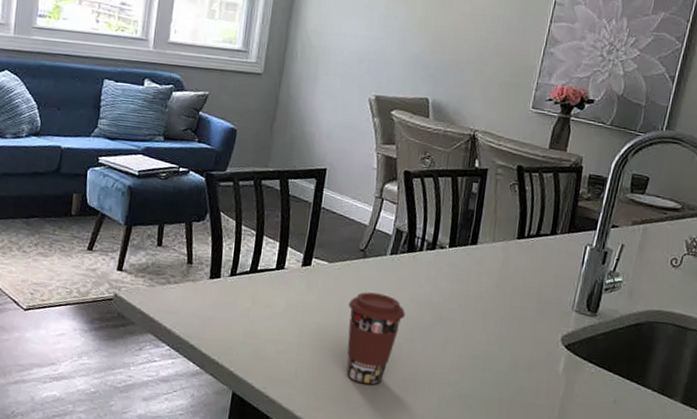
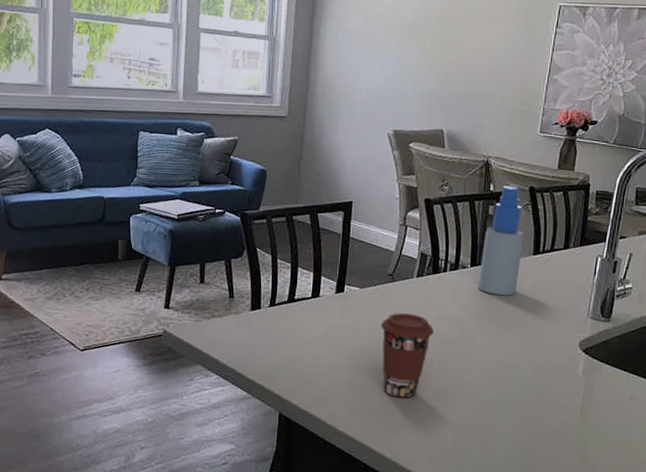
spray bottle: none [455,162,509,281] -> present [477,185,524,295]

